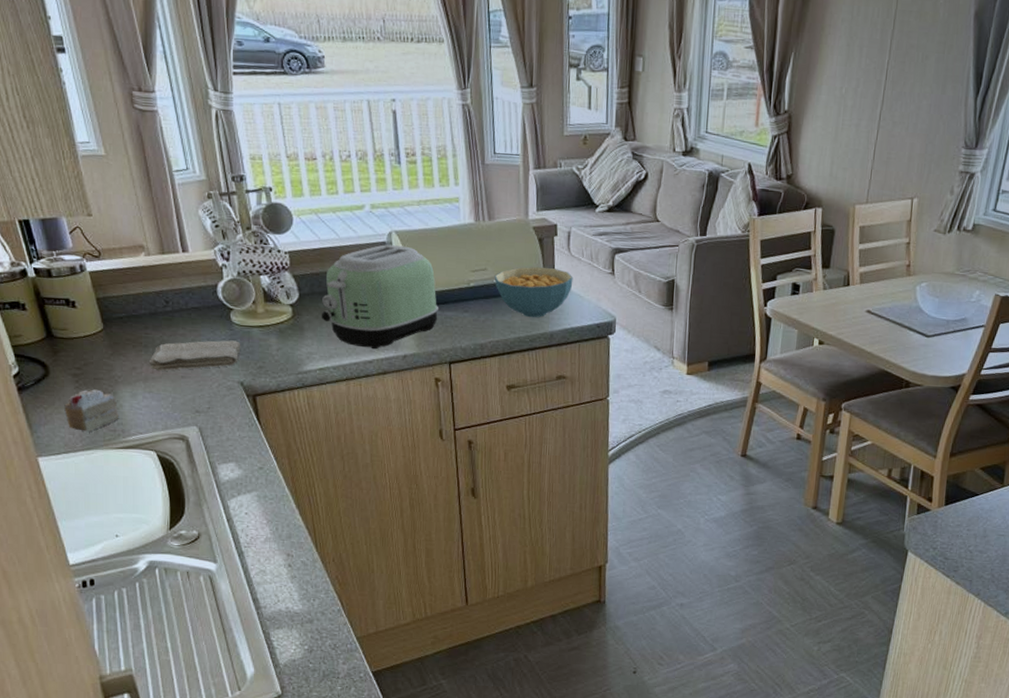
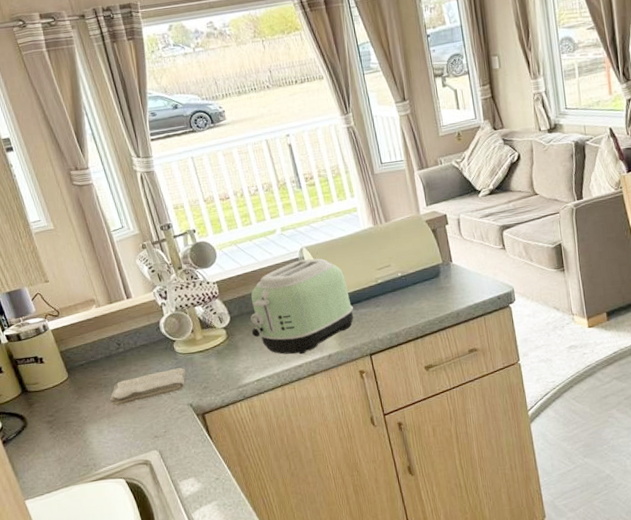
cake slice: present [64,389,119,433] -> none [43,431,90,471]
cereal bowl: present [494,266,573,317] -> none [398,253,470,301]

